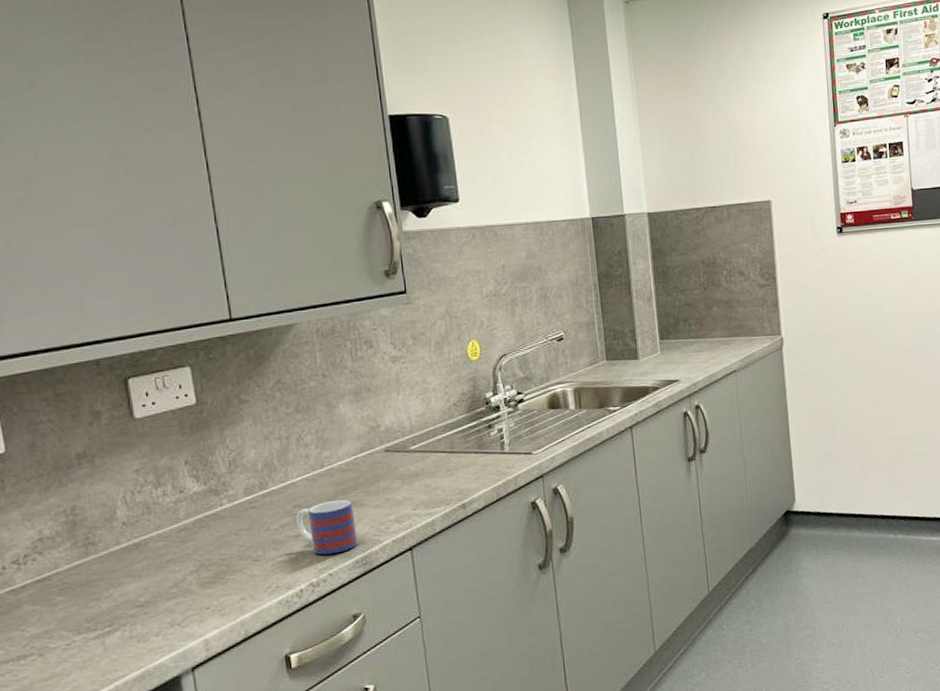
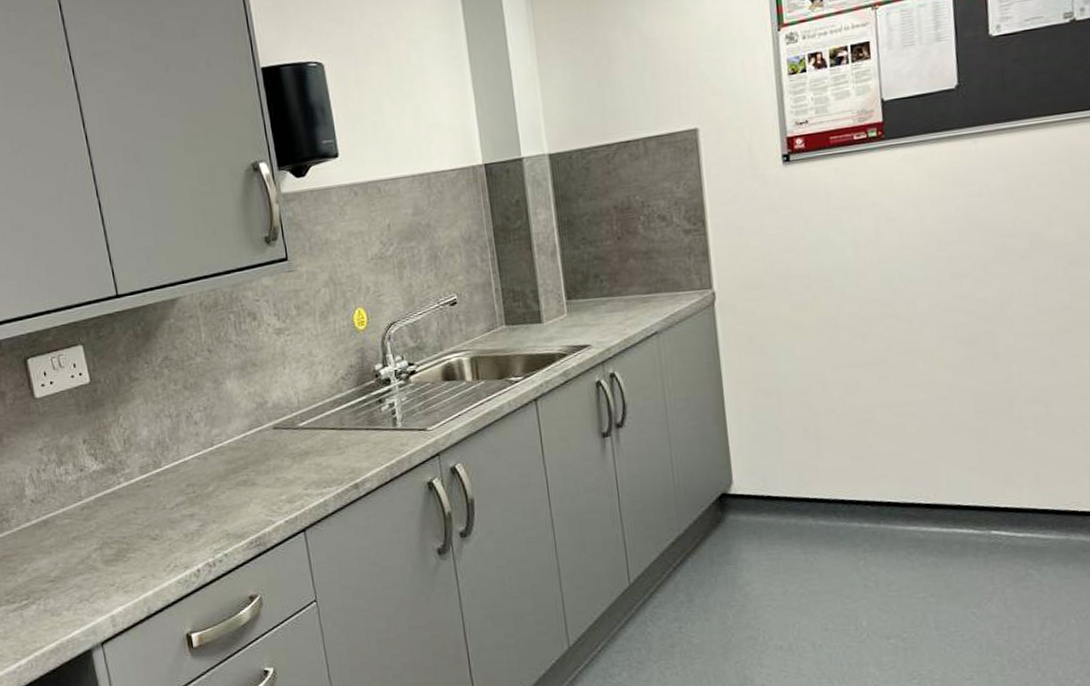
mug: present [296,499,358,555] -> none [190,478,251,535]

